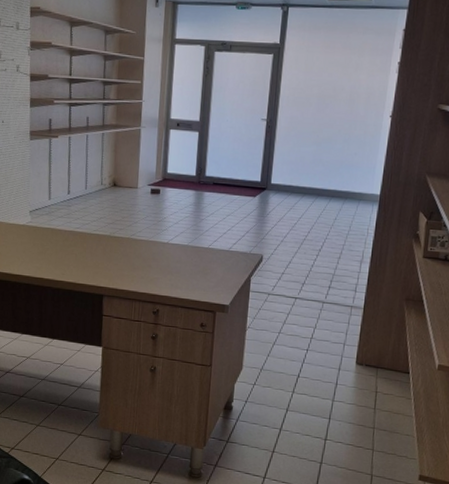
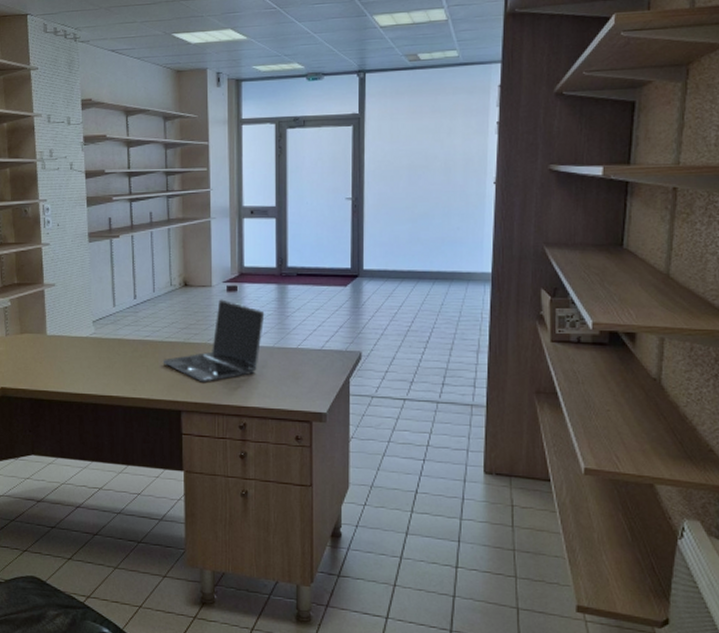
laptop: none [90,200,183,272] -> present [162,299,265,382]

